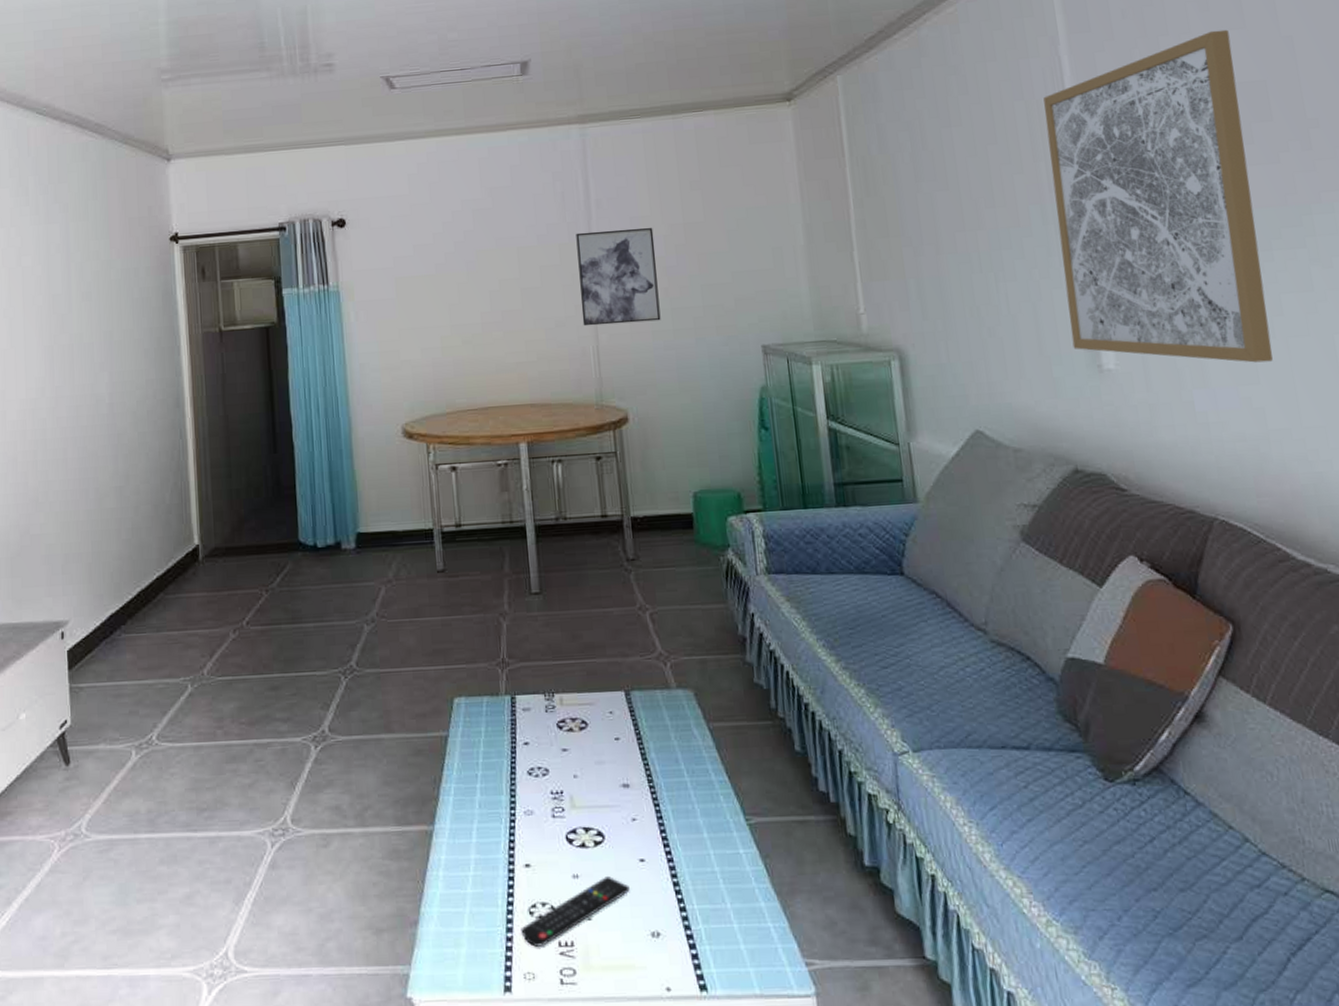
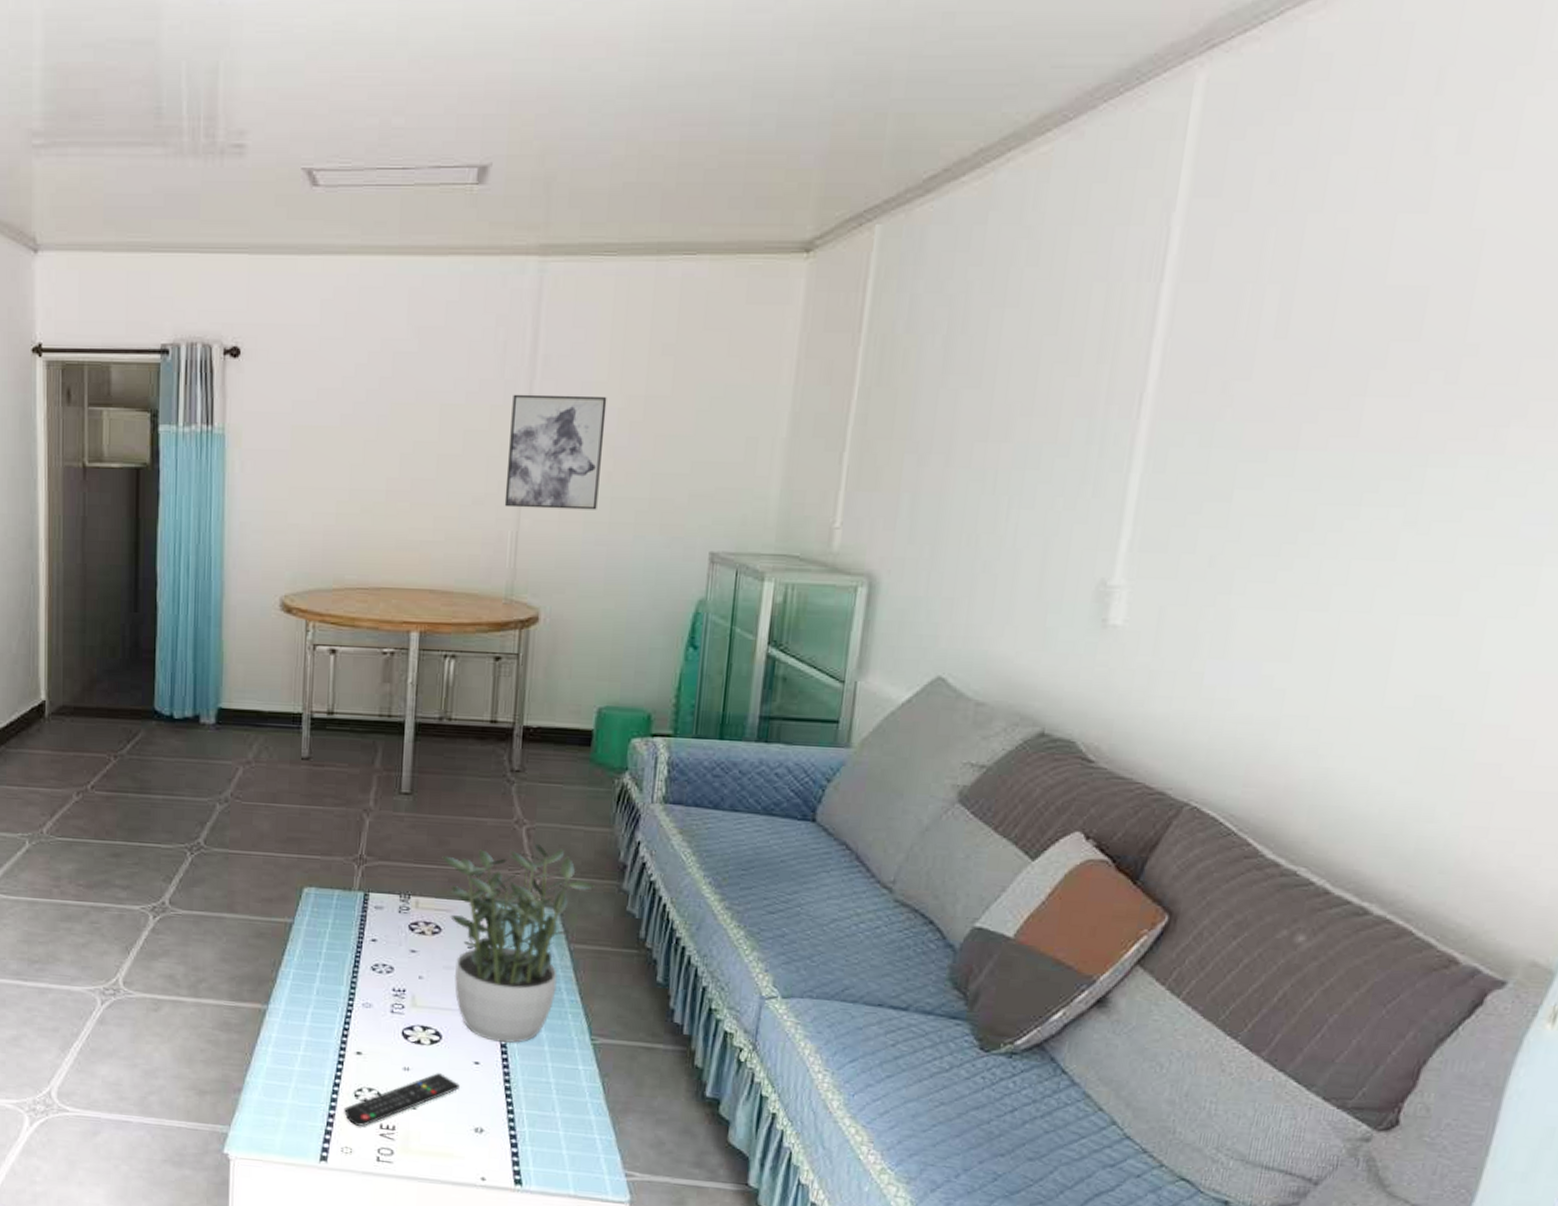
potted plant: none [577,627,721,835] -> present [442,844,595,1044]
wall art: present [1043,29,1273,363] -> none [1079,212,1404,638]

